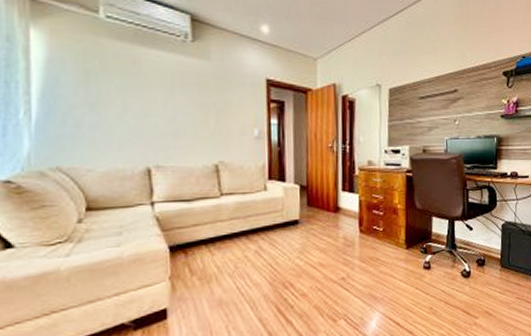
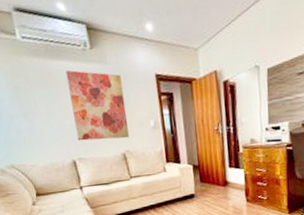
wall art: none [156,60,227,147] -> present [65,70,129,141]

